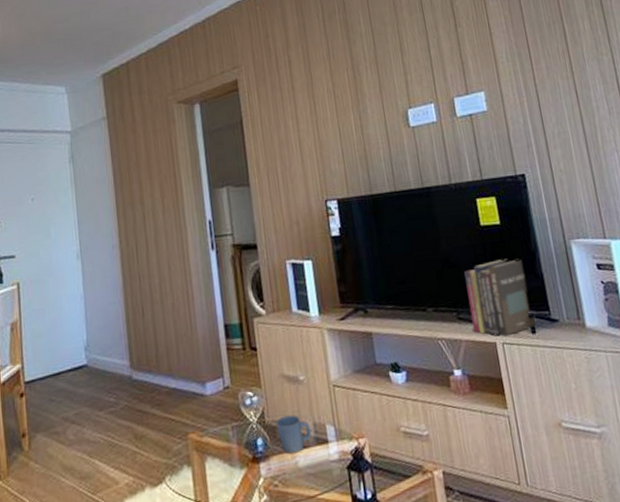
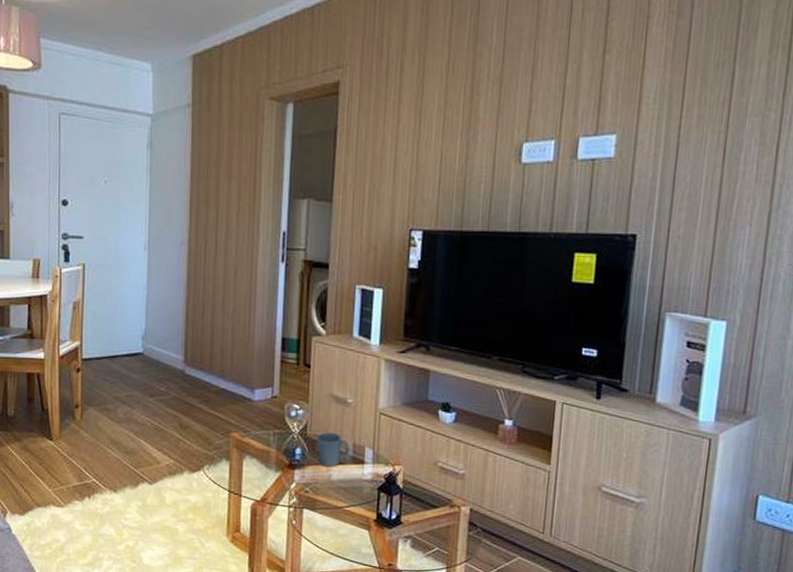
books: present [464,258,537,337] -> none [535,320,608,397]

